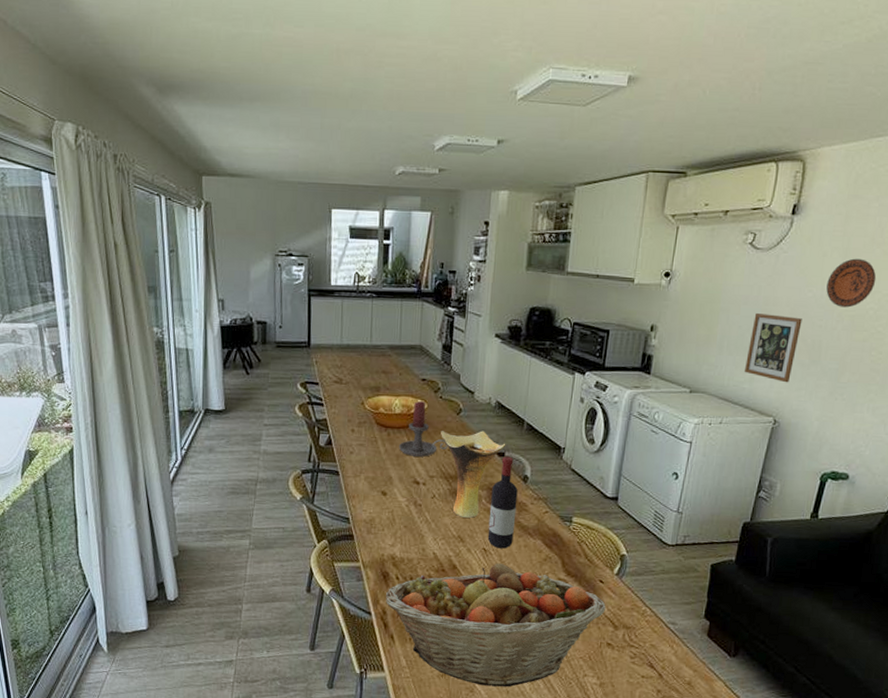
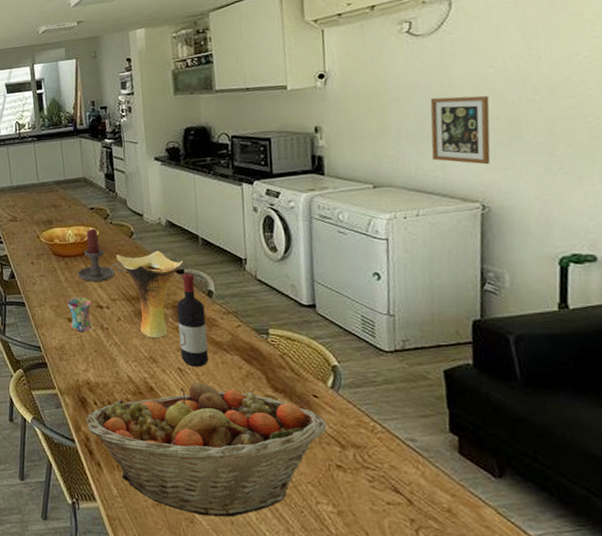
mug: none [383,471,409,506] -> present [66,297,94,332]
decorative plate: present [826,258,877,308] -> none [508,25,570,78]

